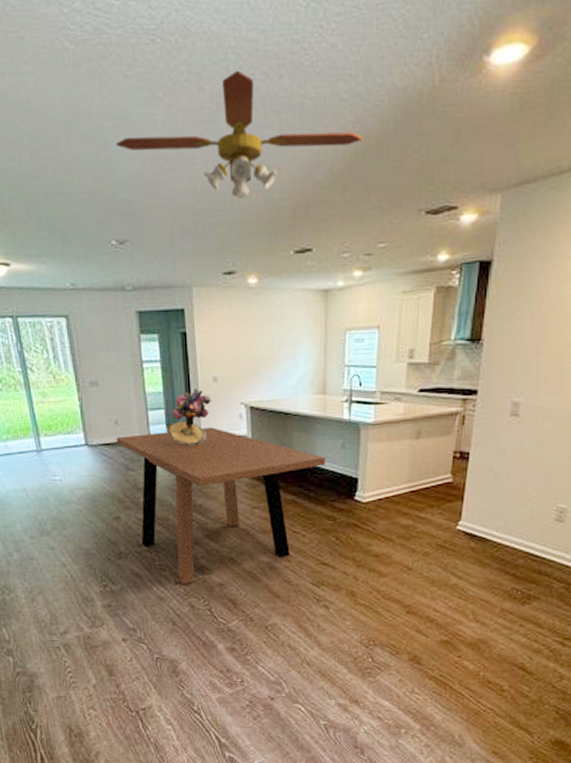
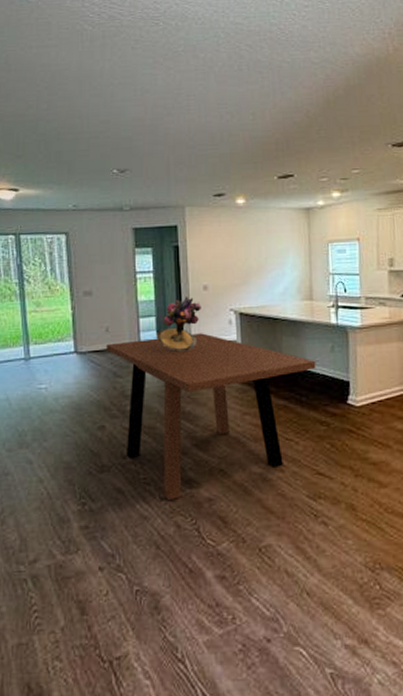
ceiling fan: present [116,70,363,199] -> none [122,43,333,136]

